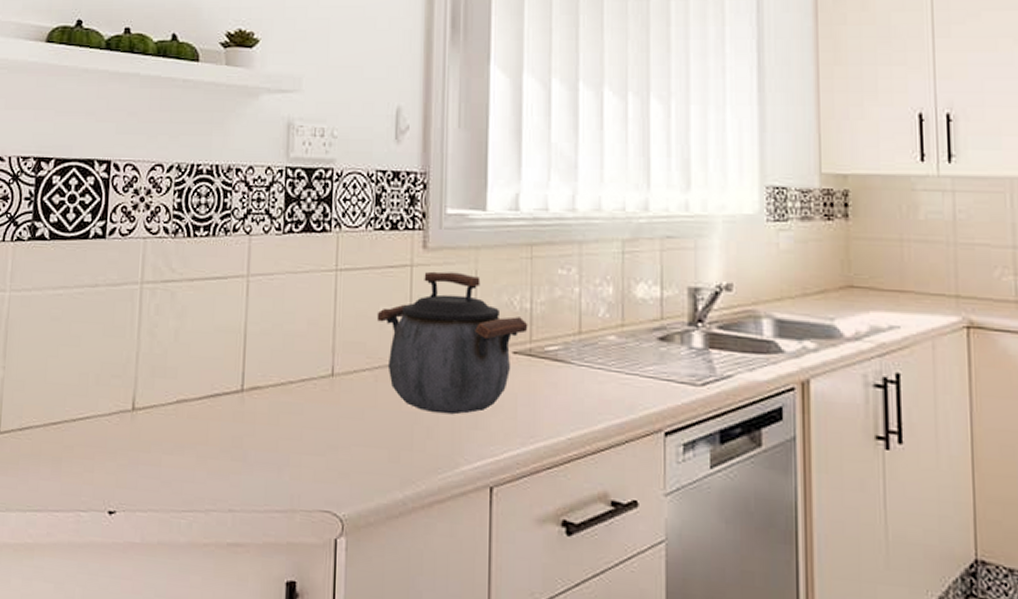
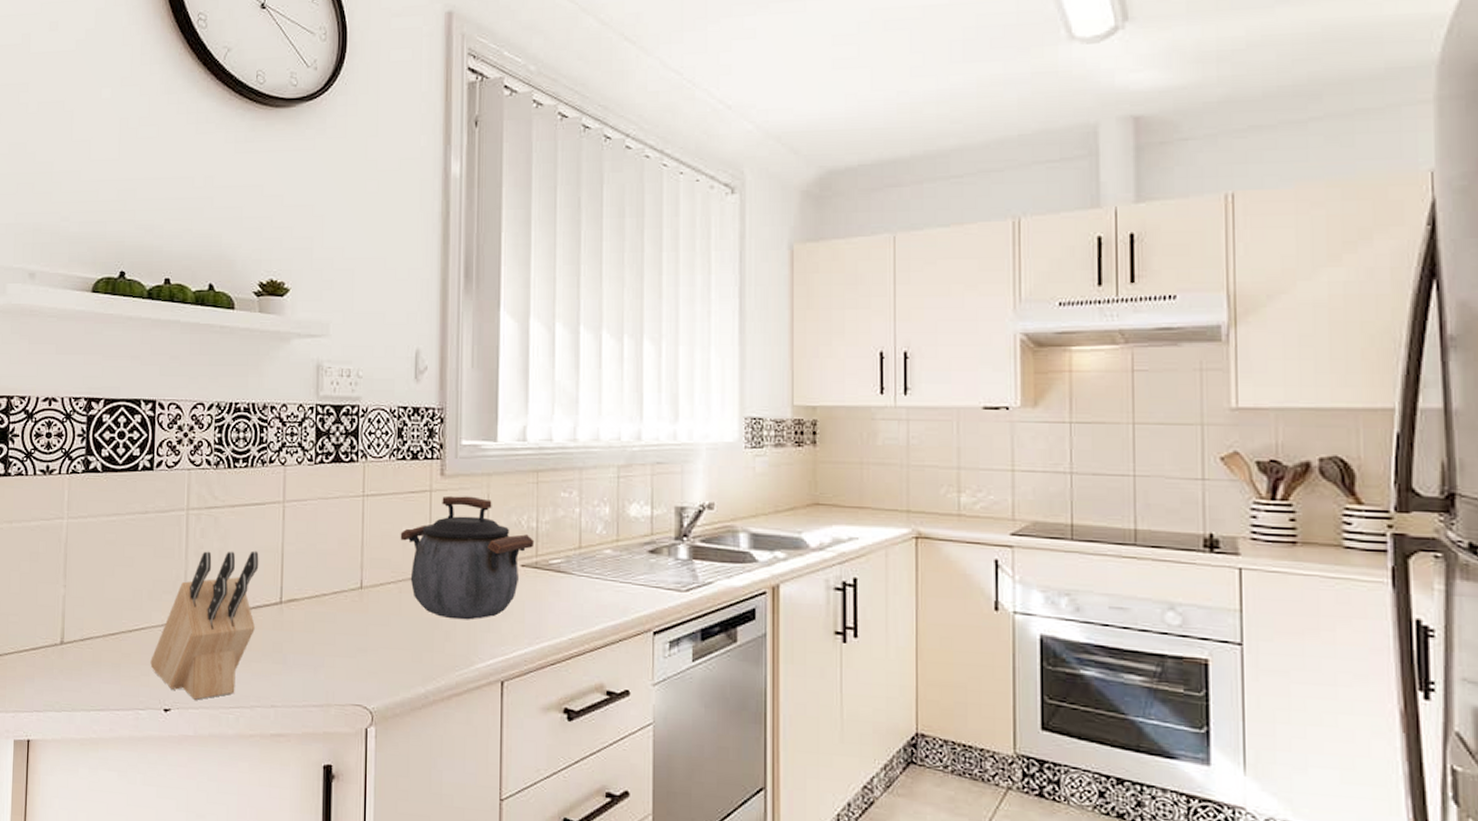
knife block: none [95,330,219,501] -> present [150,550,259,700]

